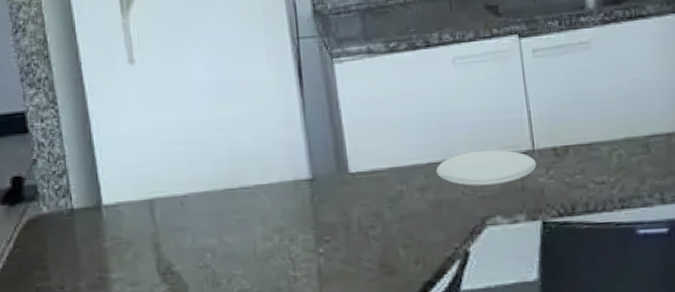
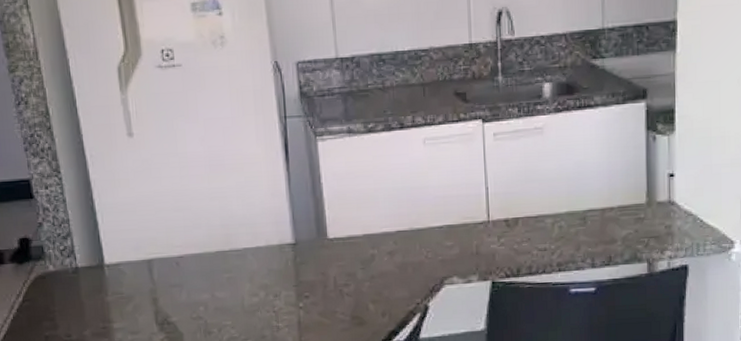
plate: present [436,150,537,187] -> none [404,220,490,252]

